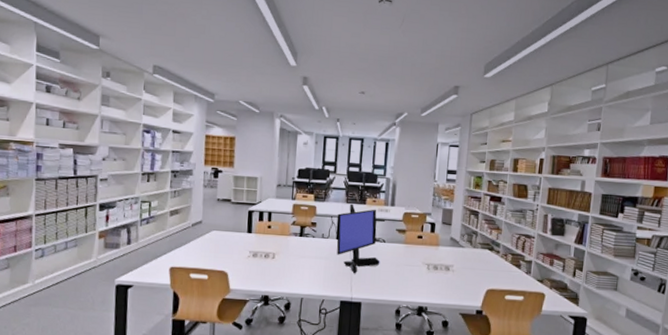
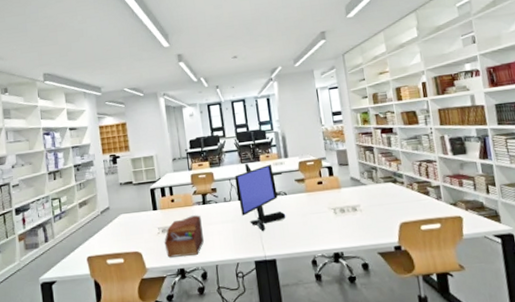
sewing box: none [253,245,295,285] -> present [164,215,204,258]

